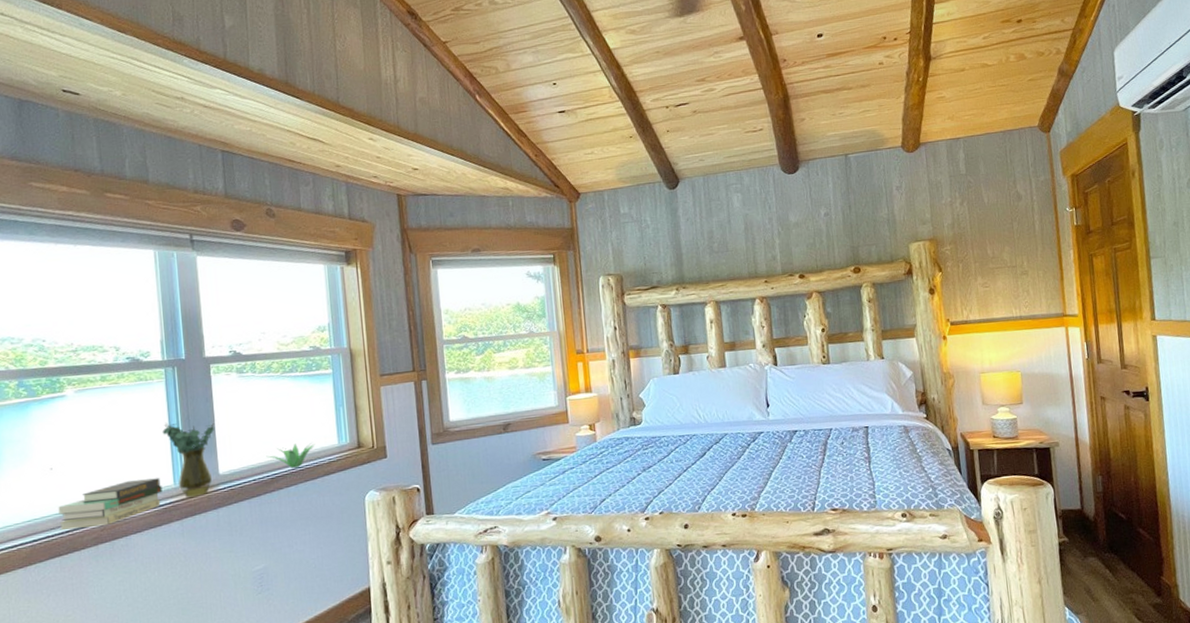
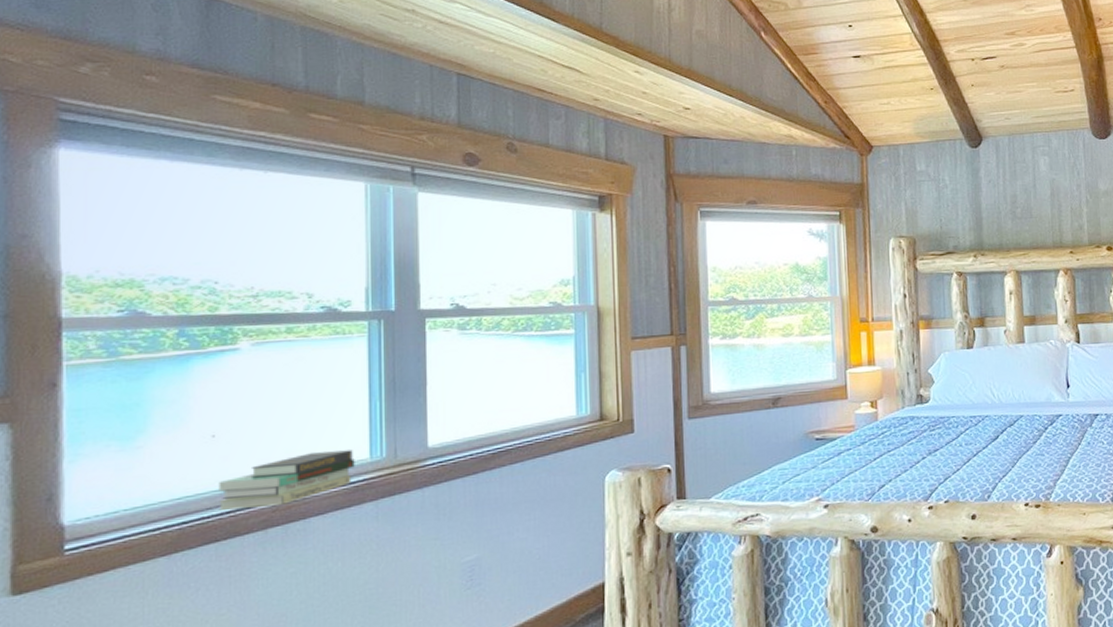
vase: present [162,422,215,498] -> none [359,384,427,474]
succulent plant: present [266,443,316,469] -> none [487,413,549,443]

